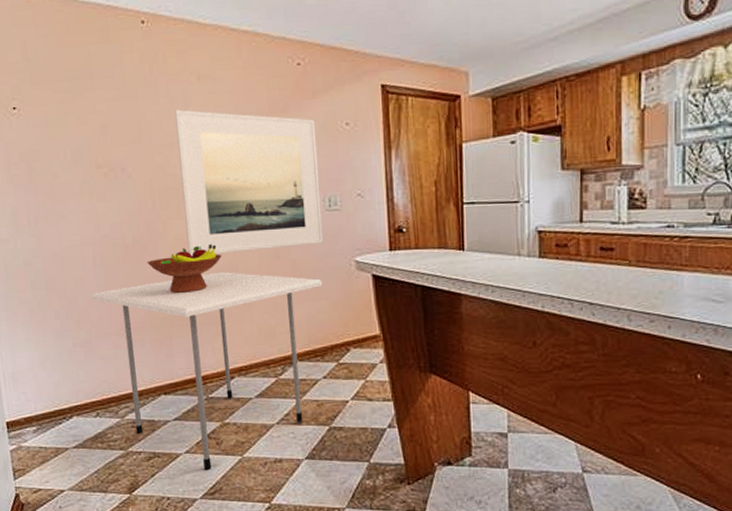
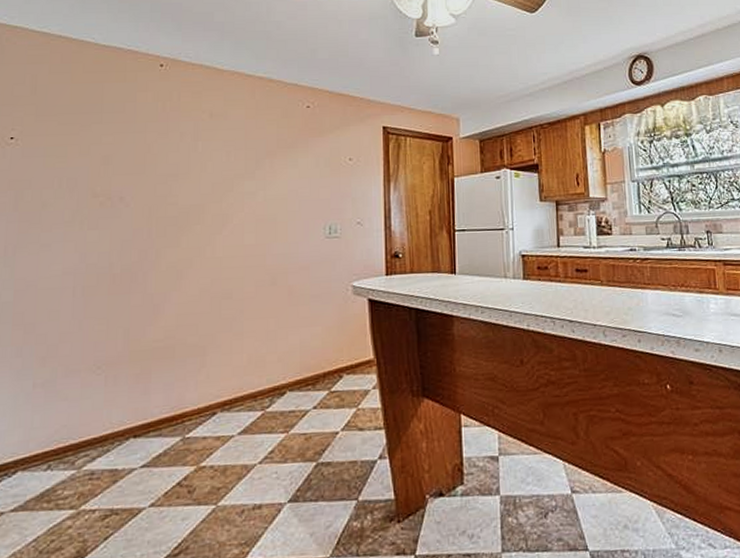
dining table: present [91,271,323,471] -> none [63,299,318,527]
fruit bowl: present [147,244,222,293] -> none [134,272,216,323]
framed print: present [175,109,324,256] -> none [181,143,322,284]

